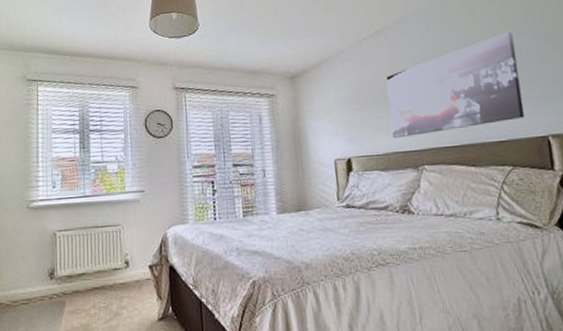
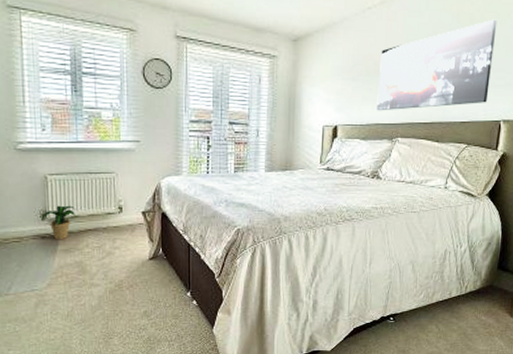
potted plant: none [49,262,82,301] -> present [41,205,75,240]

